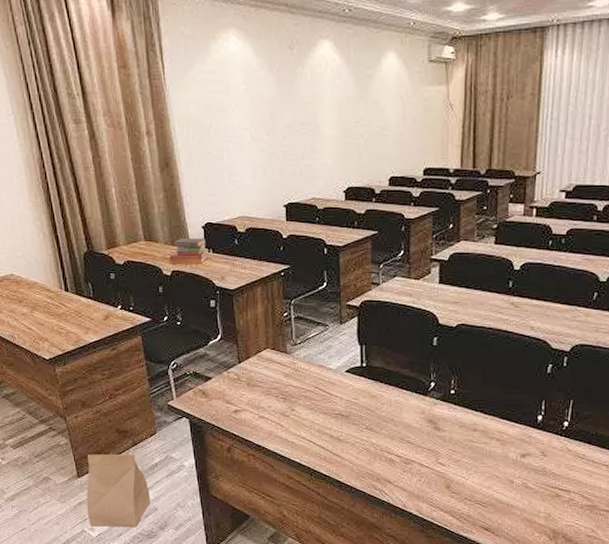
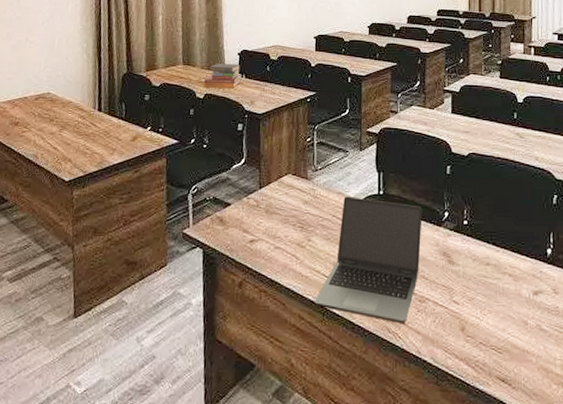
paper bag: present [86,454,151,528] -> none [76,289,150,381]
laptop: none [302,369,408,483] -> present [314,196,423,324]

